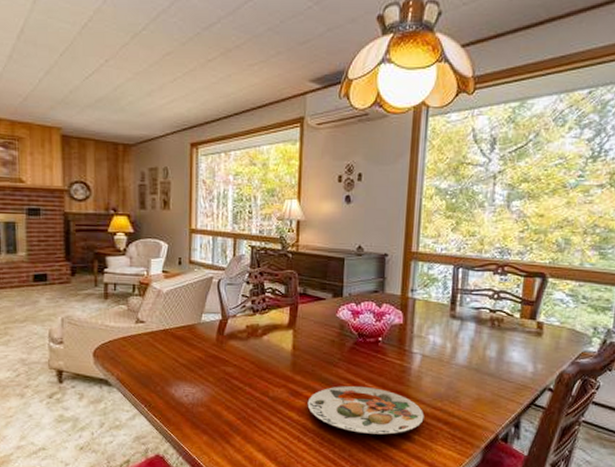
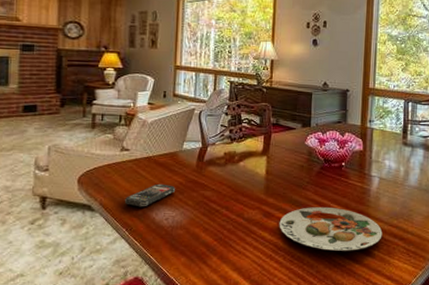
smartphone: none [143,358,195,383] -> present [125,183,176,207]

